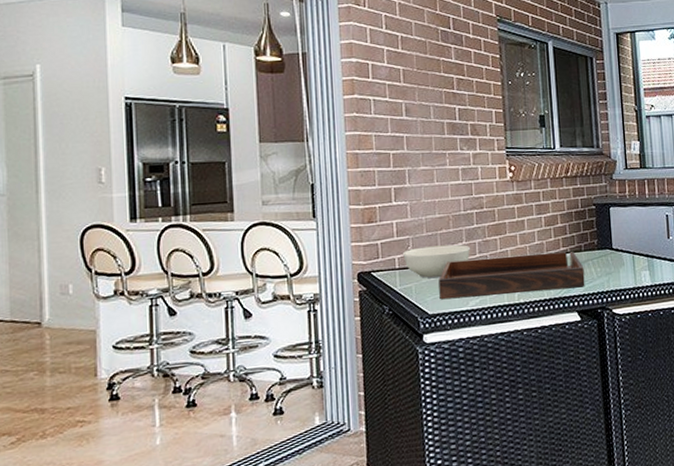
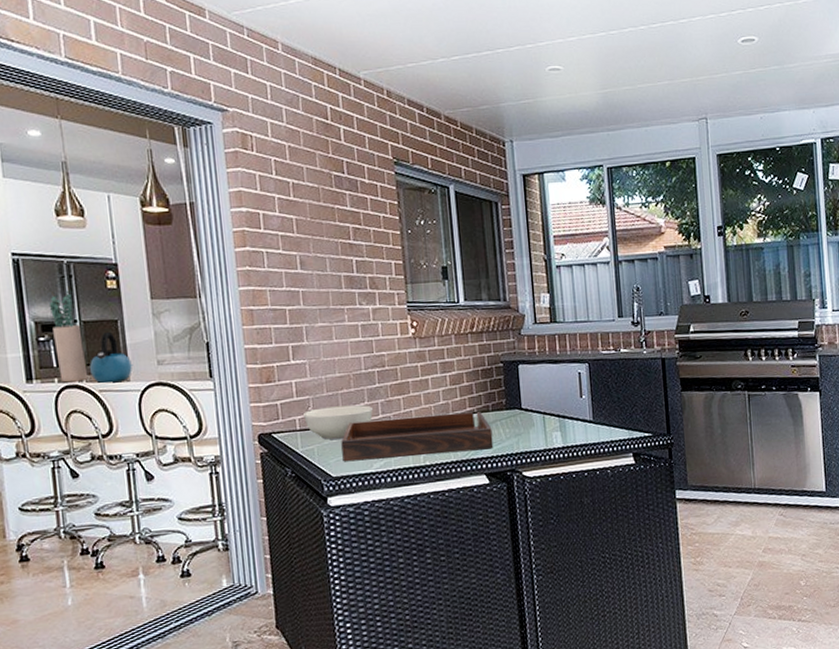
vase: none [159,129,193,222] -> present [50,286,88,383]
kettle: none [194,173,237,223] -> present [89,331,132,384]

